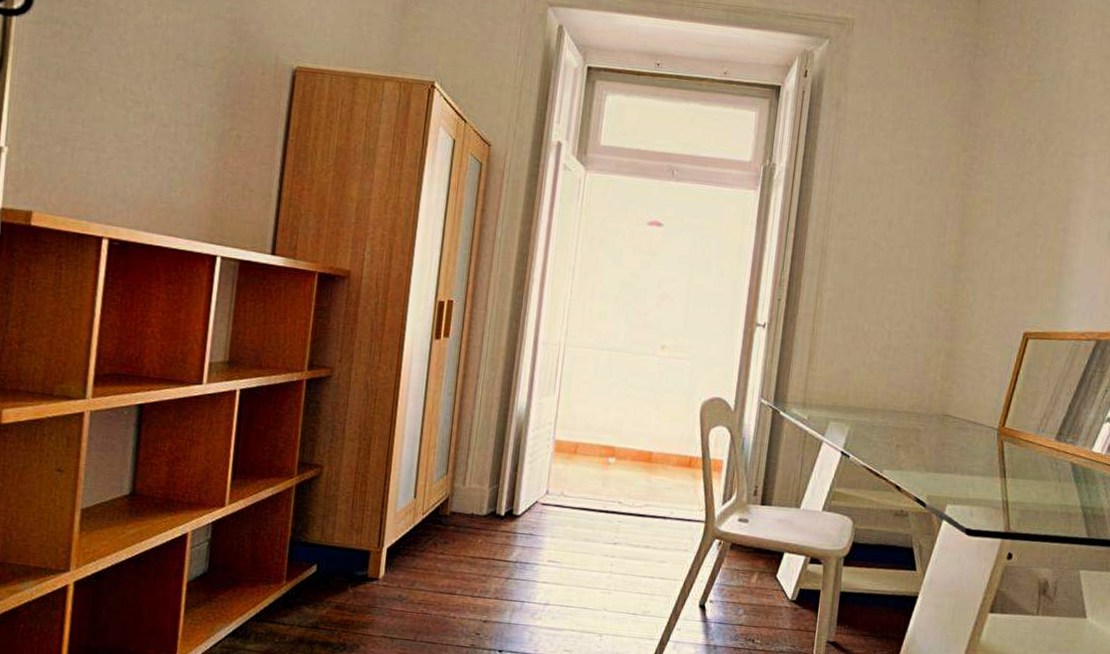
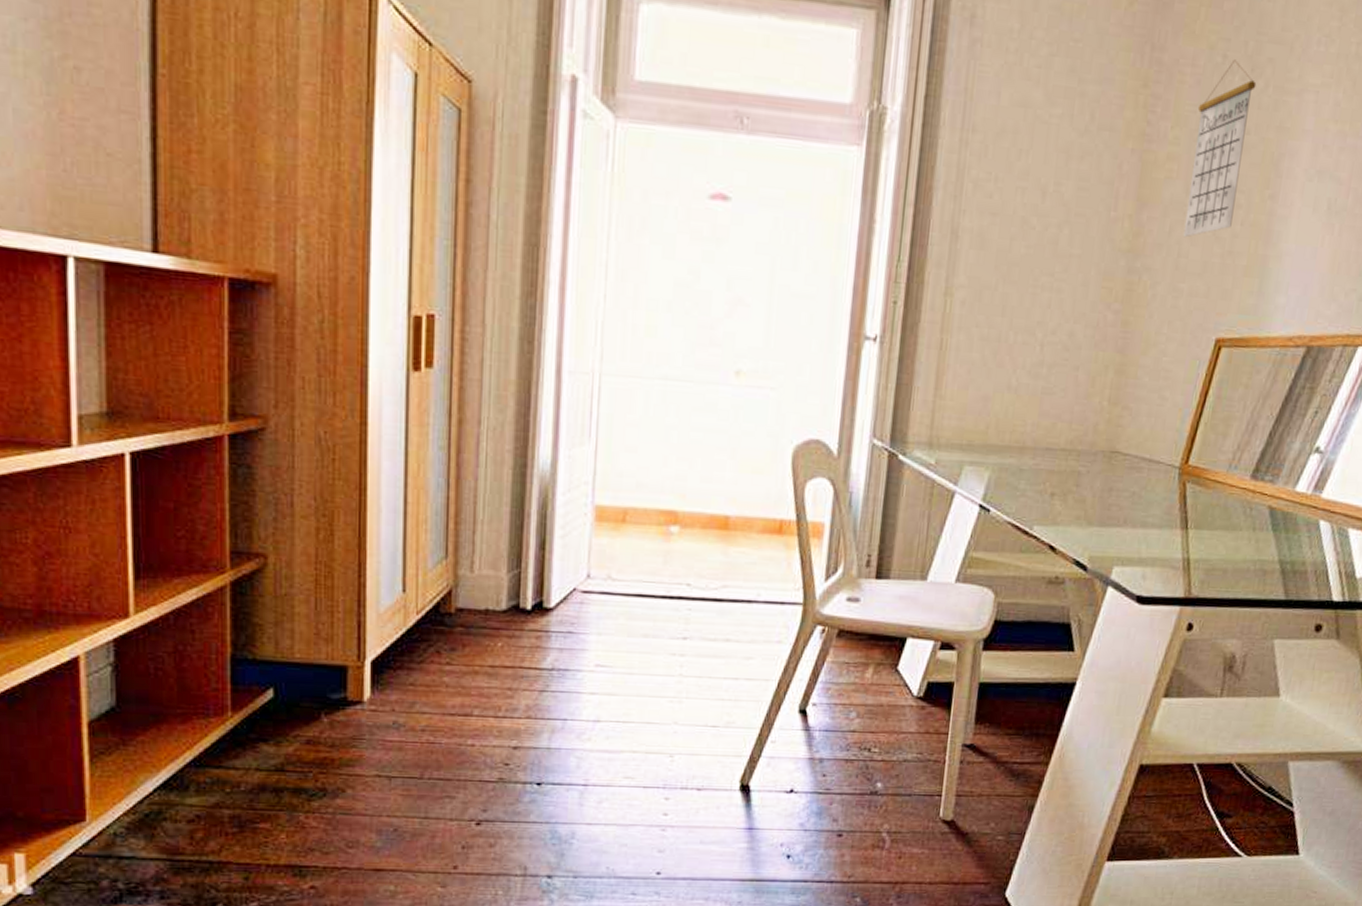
calendar: none [996,132,1049,258] -> present [1183,59,1257,238]

